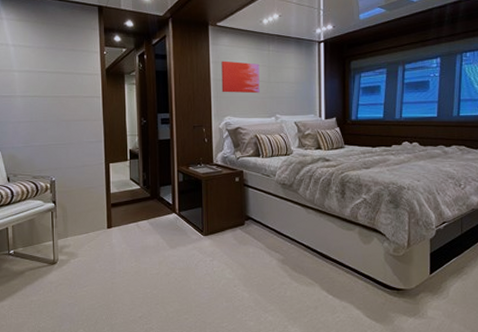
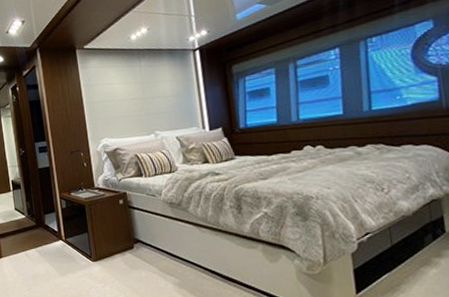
wall art: present [221,61,260,94] -> none [92,81,135,115]

